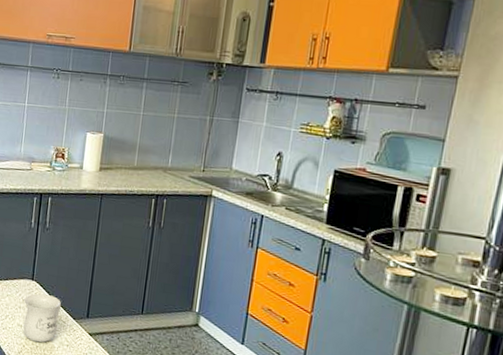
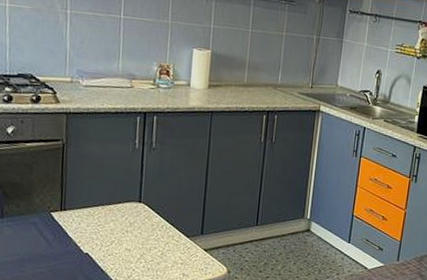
mug: present [23,293,62,343] -> none [131,215,174,265]

